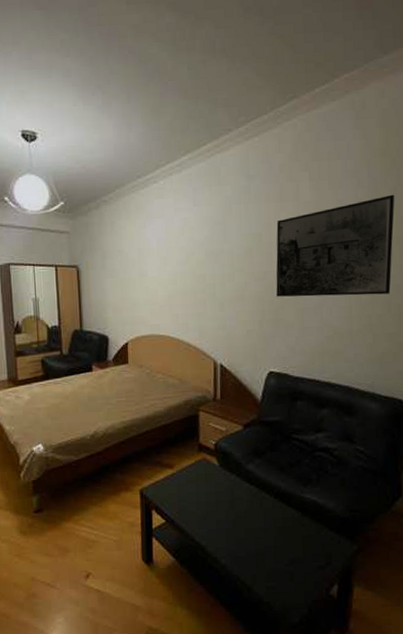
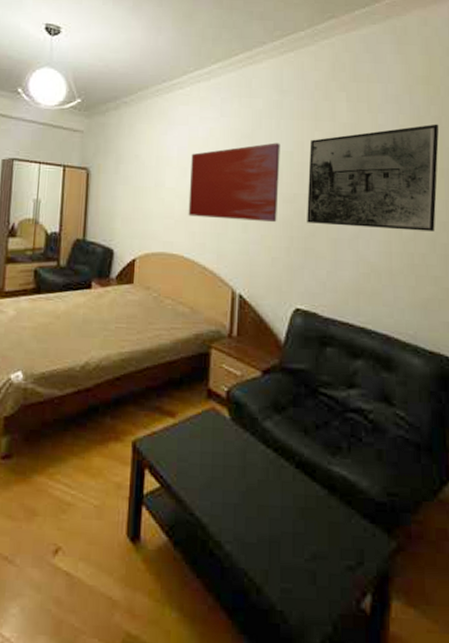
wall art: none [169,226,250,301] -> present [188,142,280,223]

